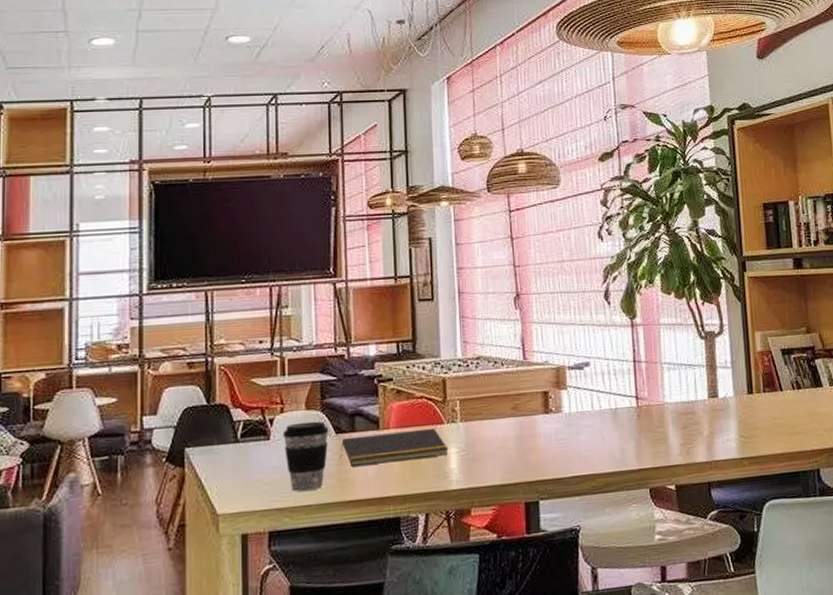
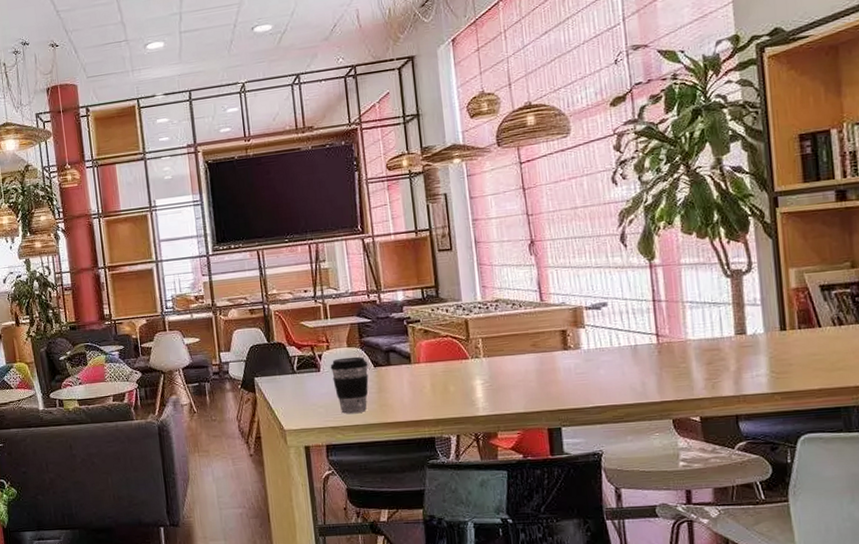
notepad: present [340,428,449,466] -> none [379,362,474,394]

